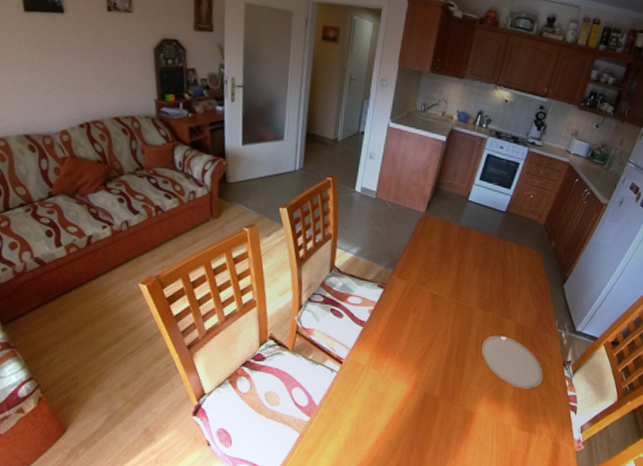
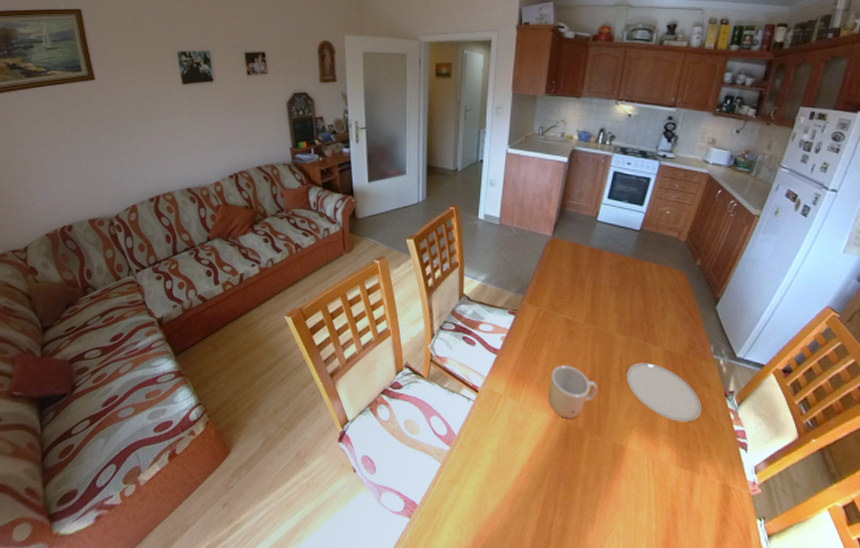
mug: none [408,337,455,388] -> present [548,365,598,419]

